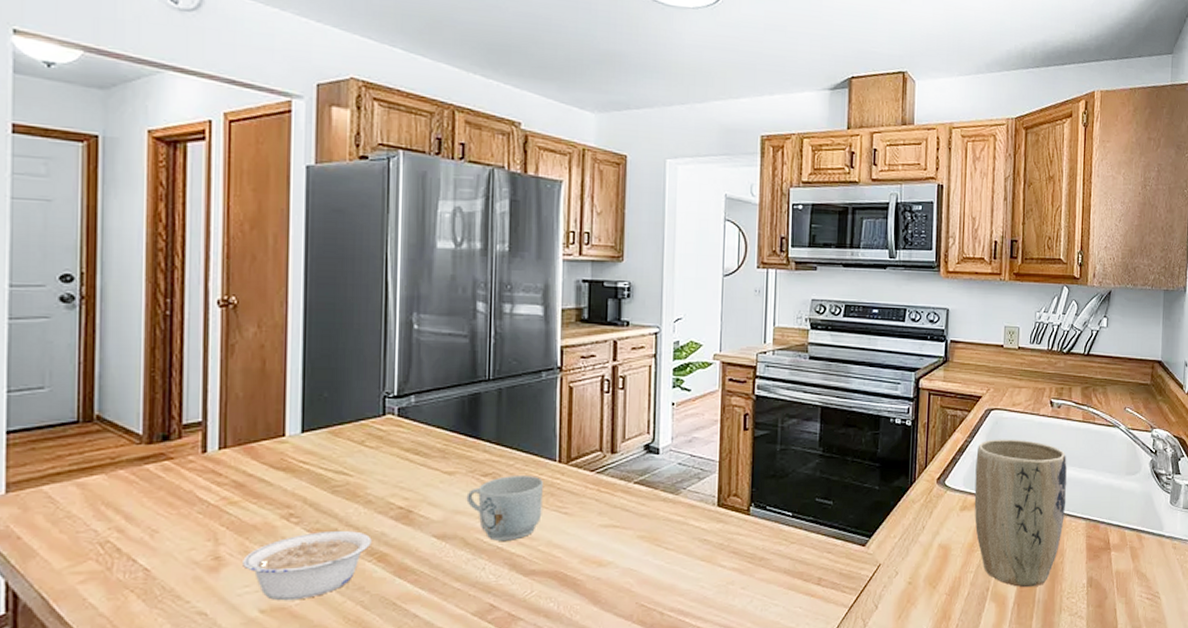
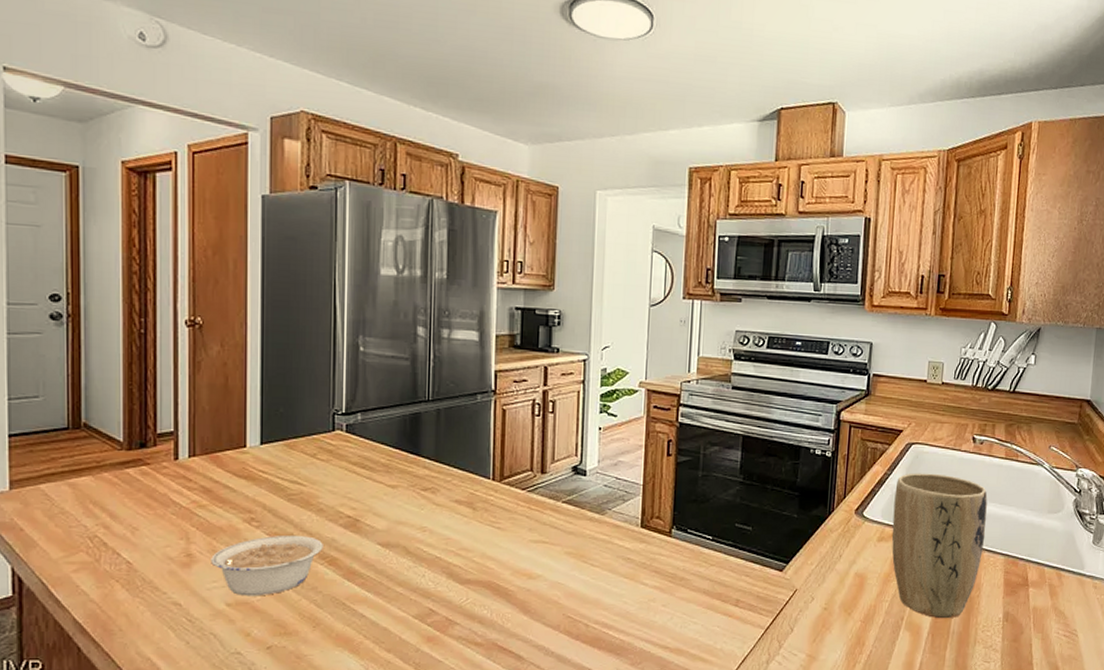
mug: present [466,476,543,541] -> none [408,491,478,551]

